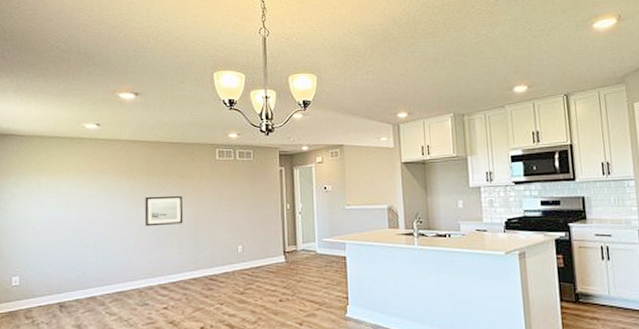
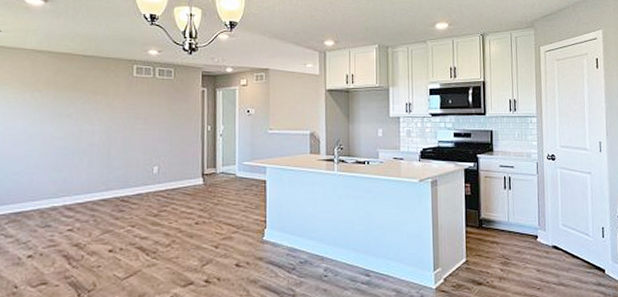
wall art: present [144,195,184,227] -> none [50,111,95,144]

